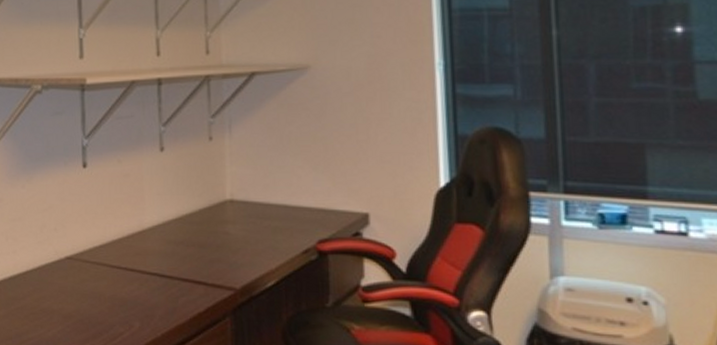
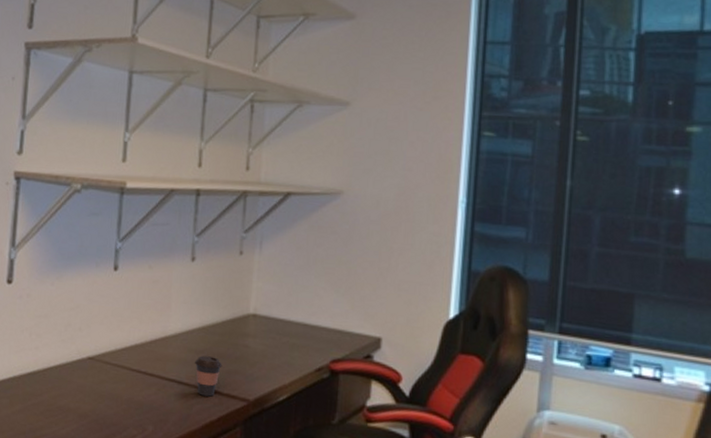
coffee cup: none [174,246,204,288] -> present [194,355,223,397]

